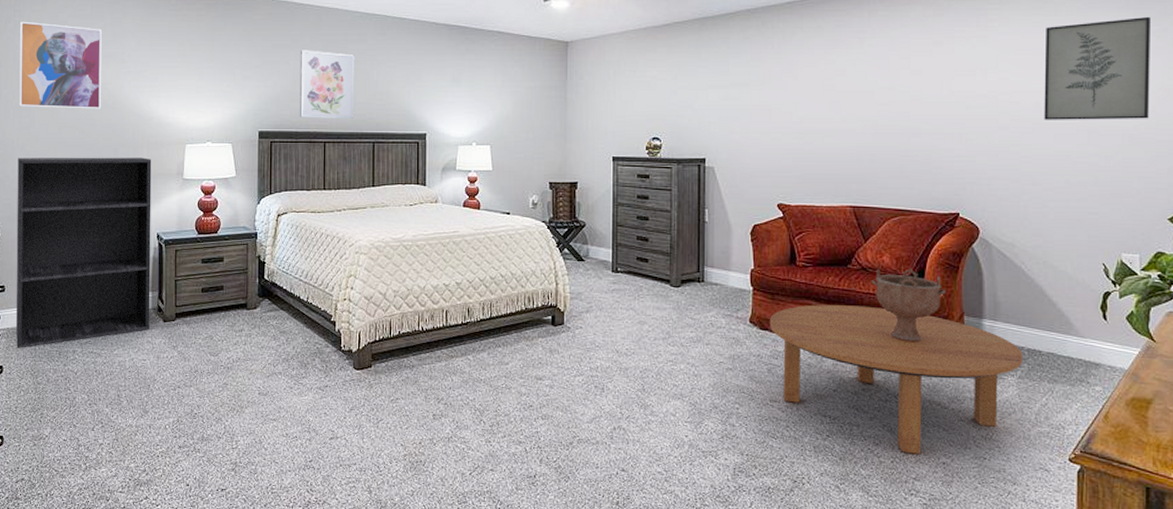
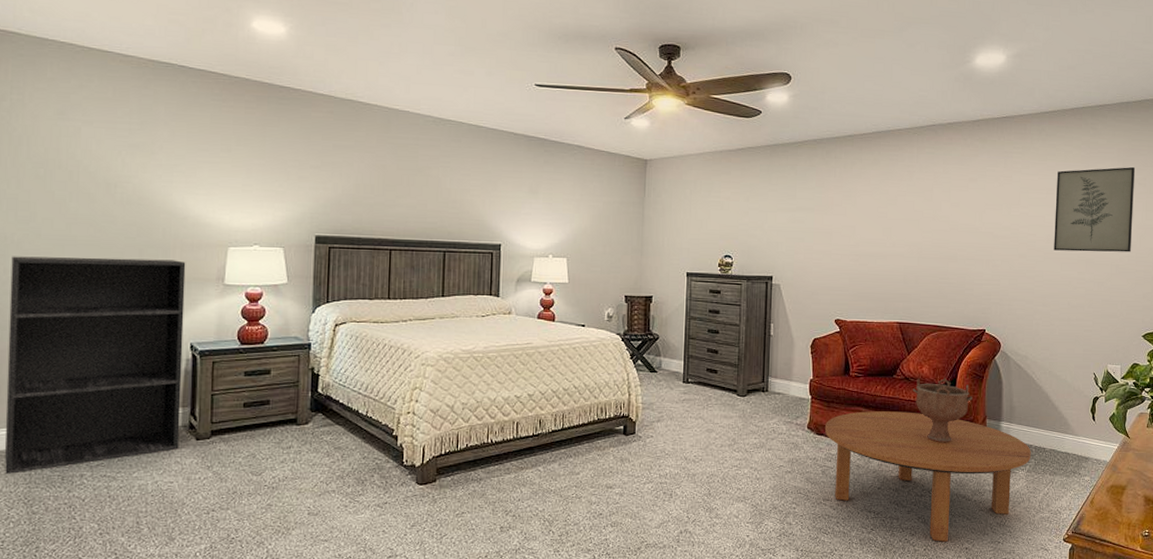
wall art: present [19,21,102,109] -> none [15,100,126,205]
wall art: present [299,50,355,119] -> none [362,152,426,226]

